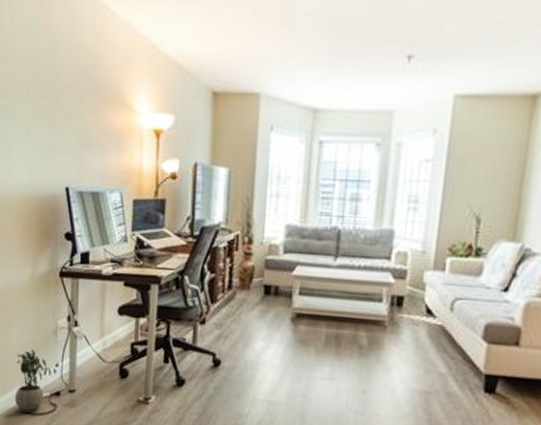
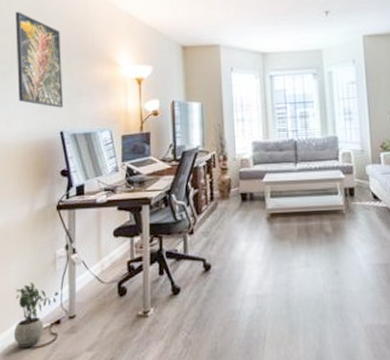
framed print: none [19,30,70,159] -> present [15,11,64,108]

